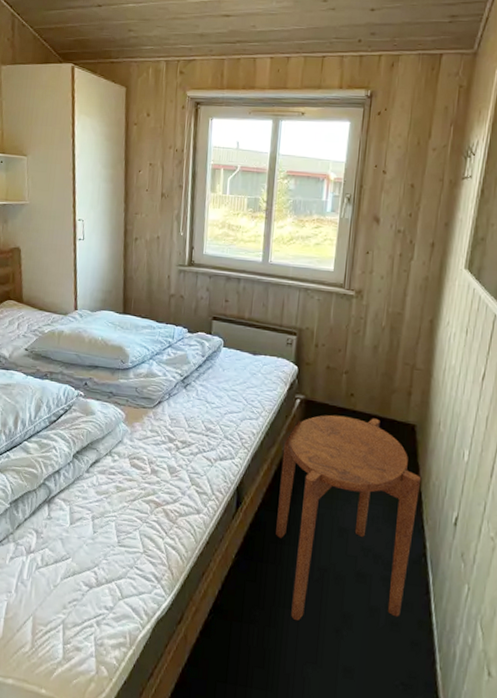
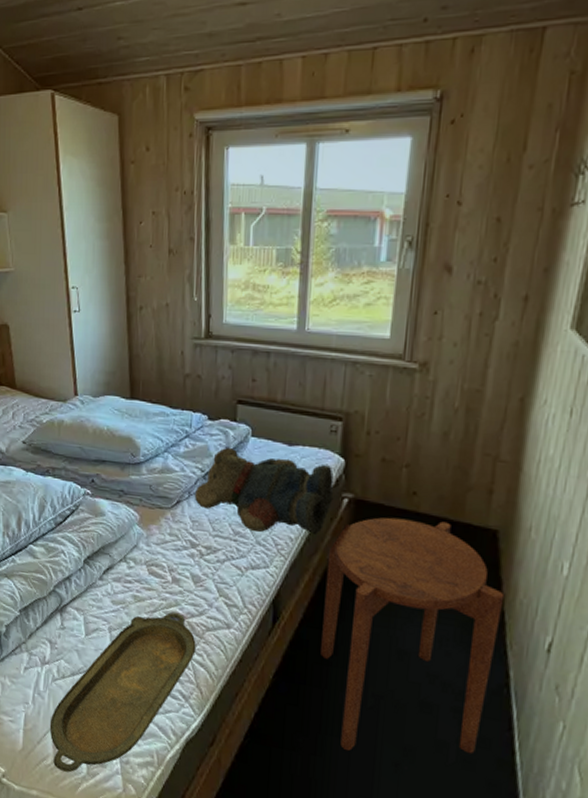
serving tray: none [30,500,170,659] -> present [49,612,196,773]
teddy bear: none [173,355,289,430] -> present [194,447,334,534]

